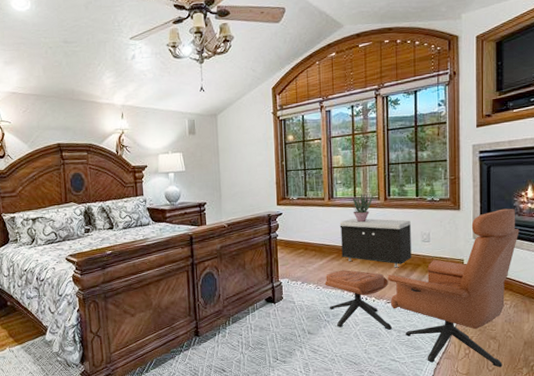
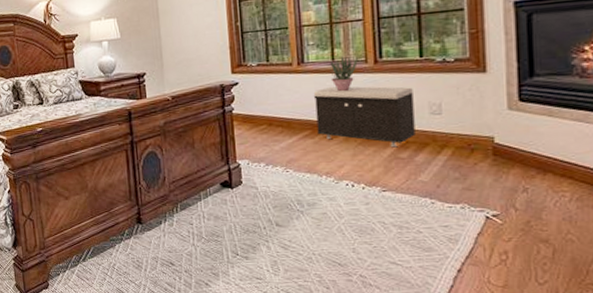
lounge chair: present [325,208,519,368] -> none [296,68,582,281]

